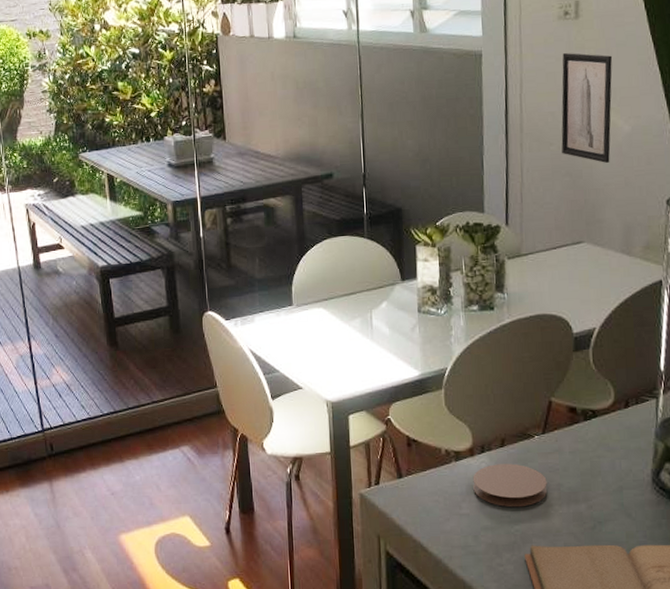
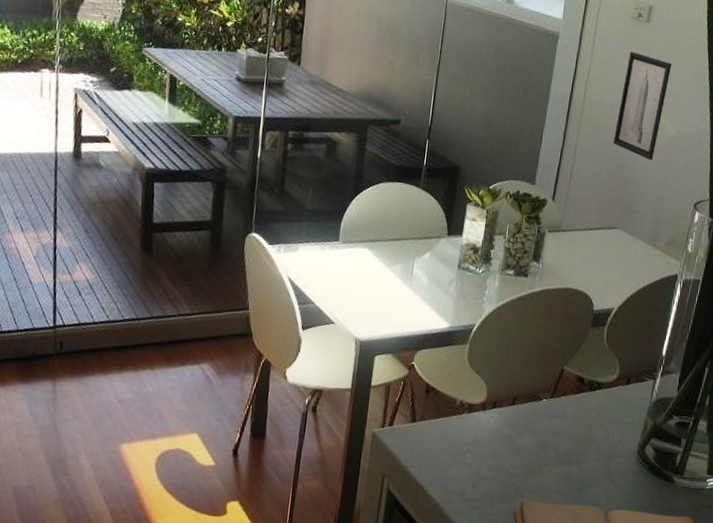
coaster: present [472,463,548,508] -> none [479,420,547,463]

